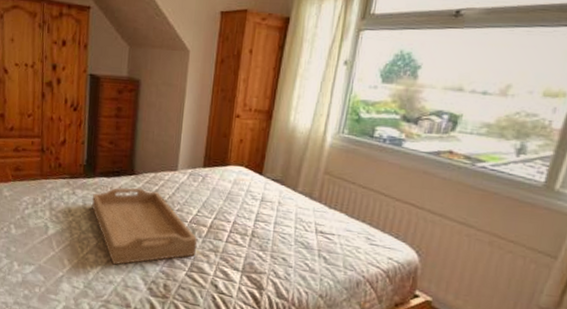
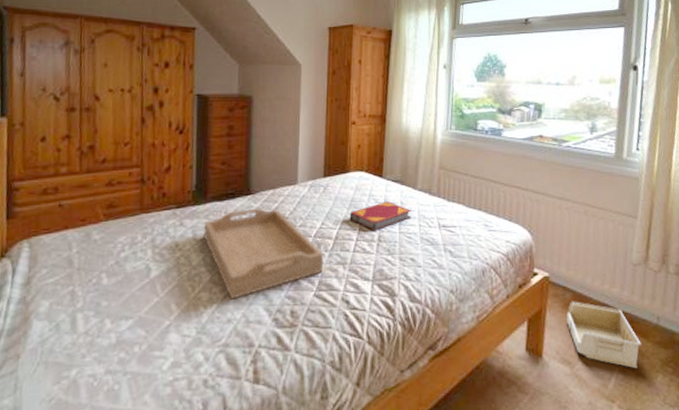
hardback book: none [225,199,288,226] -> present [349,201,411,231]

